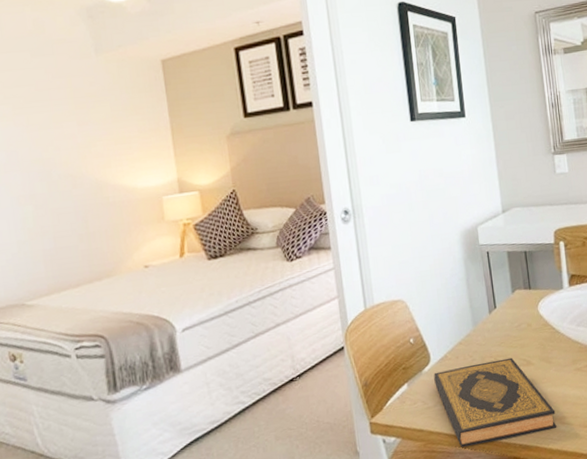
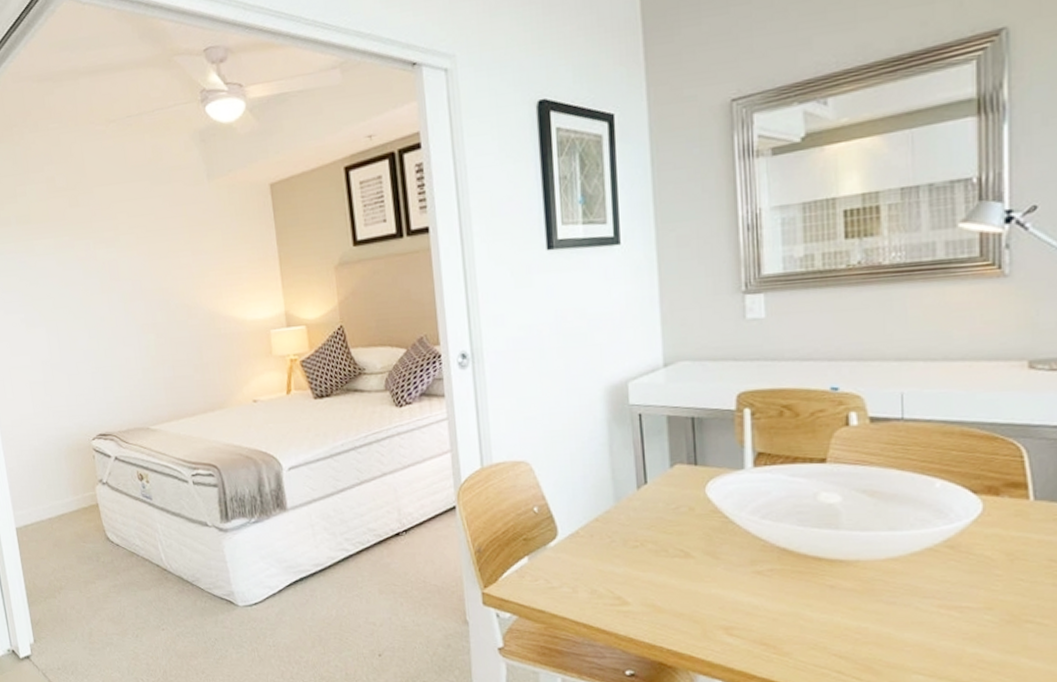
hardback book: present [434,357,557,447] -> none [561,545,721,640]

